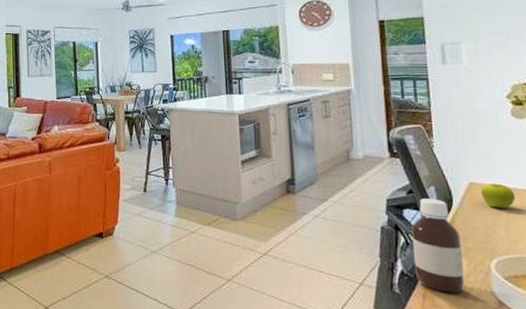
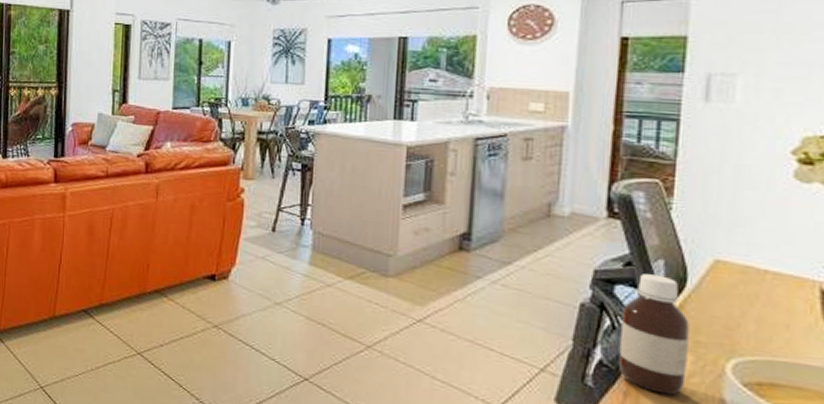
fruit: present [481,183,515,208] -> none [730,263,779,297]

